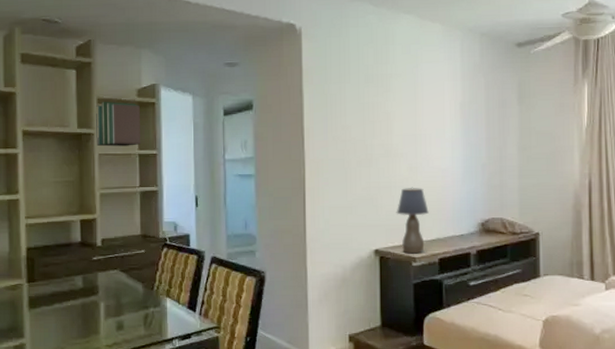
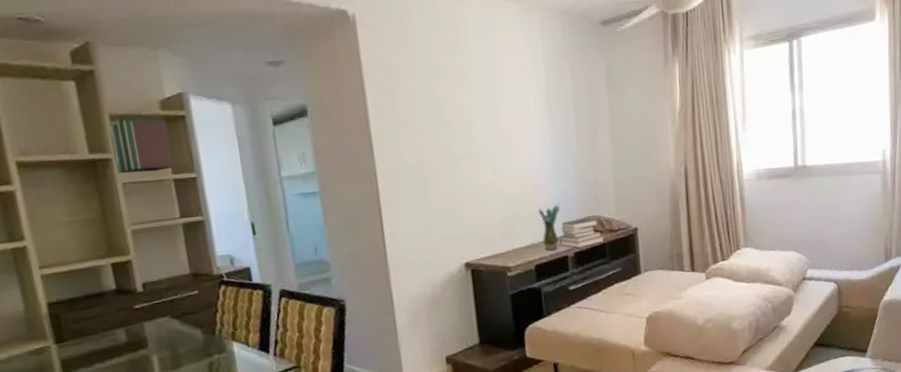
table lamp: present [396,187,429,254] -> none [484,190,521,264]
vase: none [445,203,467,246] -> present [538,203,561,251]
books: none [464,219,506,246] -> present [559,218,604,248]

